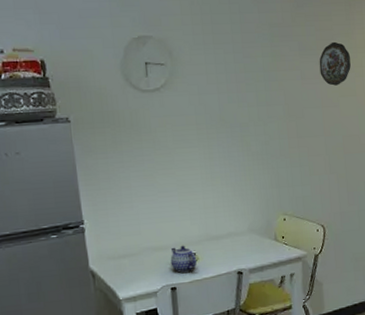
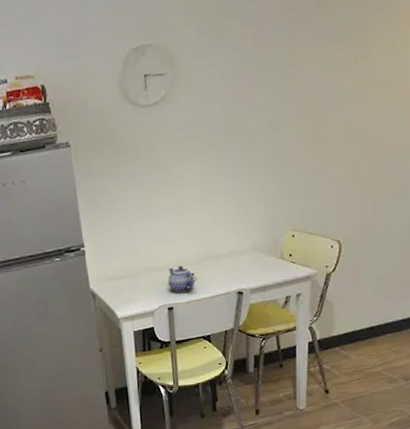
decorative plate: present [319,41,351,86] -> none [348,19,390,76]

